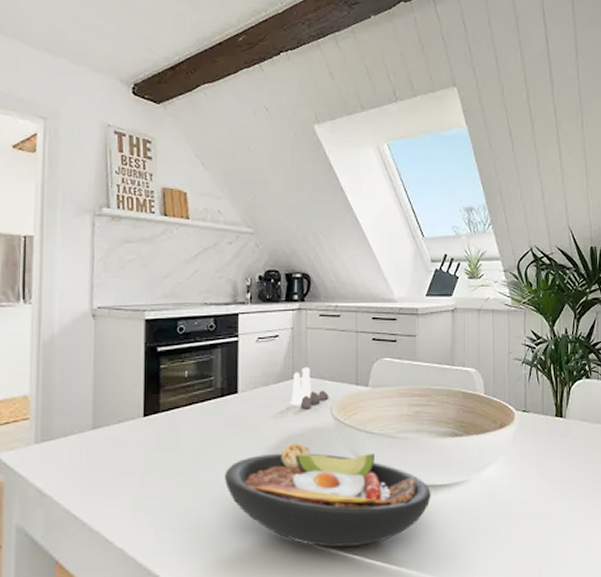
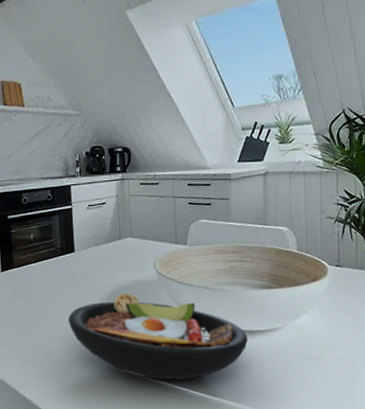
salt and pepper shaker set: present [290,366,329,408] -> none [119,229,152,264]

